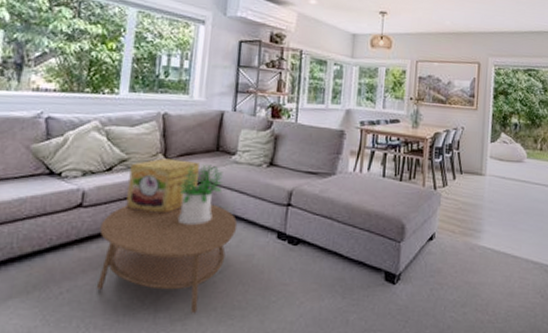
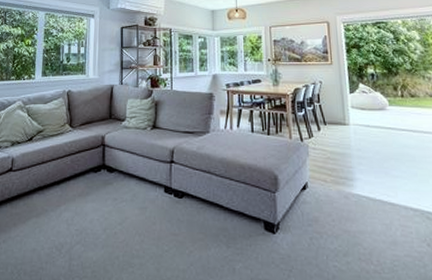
coffee table: present [96,204,238,314] -> none [24,164,131,262]
decorative box: present [125,158,200,215] -> none [43,128,97,175]
potted plant: present [179,164,224,225] -> none [83,130,117,182]

